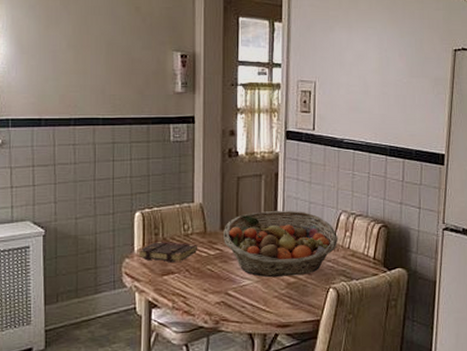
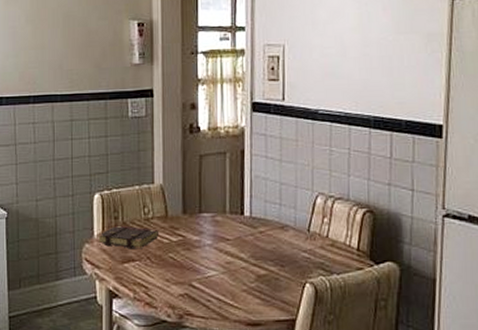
fruit basket: present [224,210,339,277] -> none [186,192,315,268]

